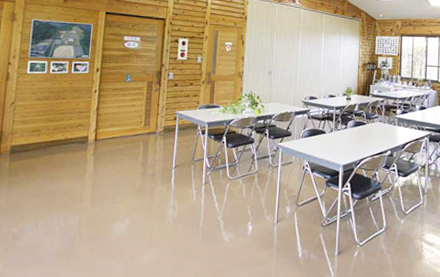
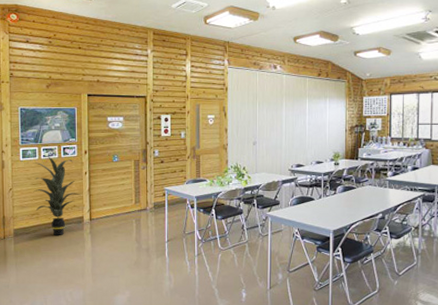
indoor plant: none [37,70,88,155] -> present [33,155,81,235]

